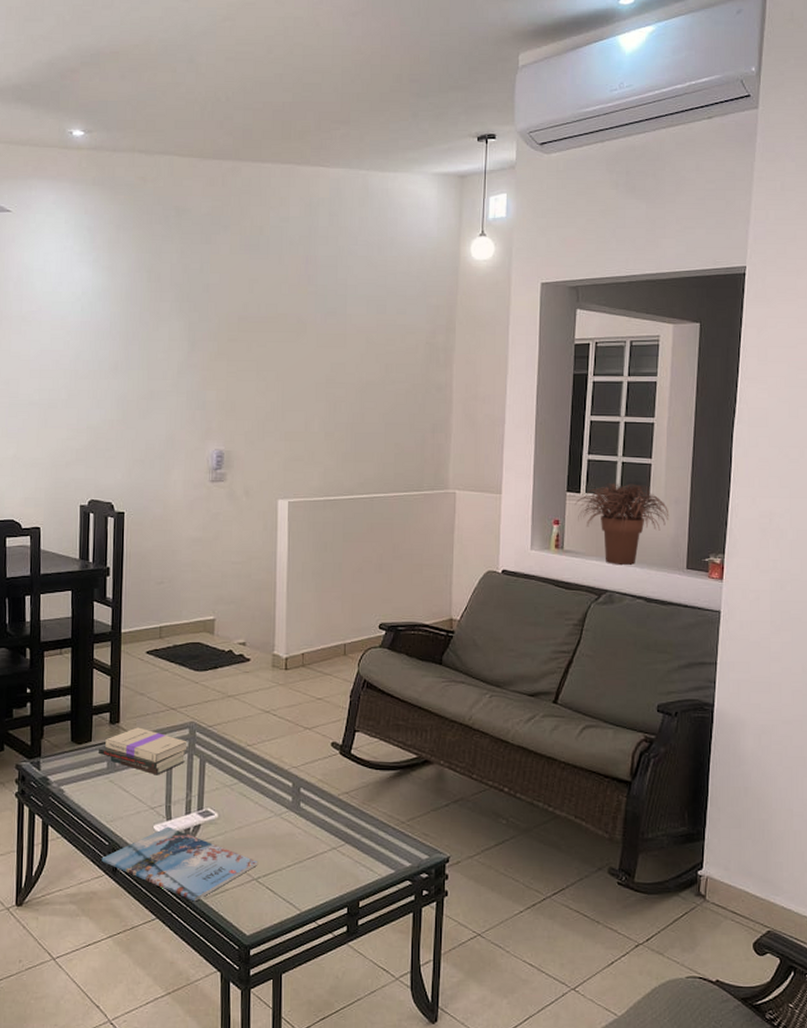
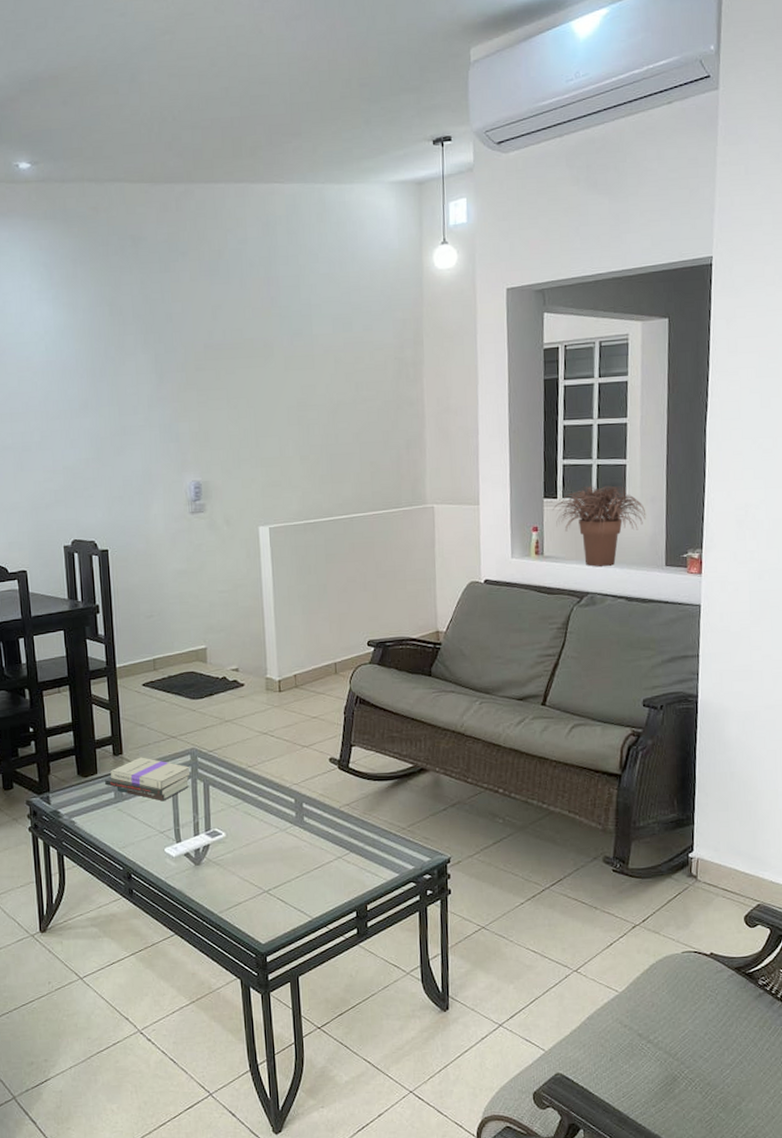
magazine: present [101,826,258,902] -> none [117,848,268,917]

